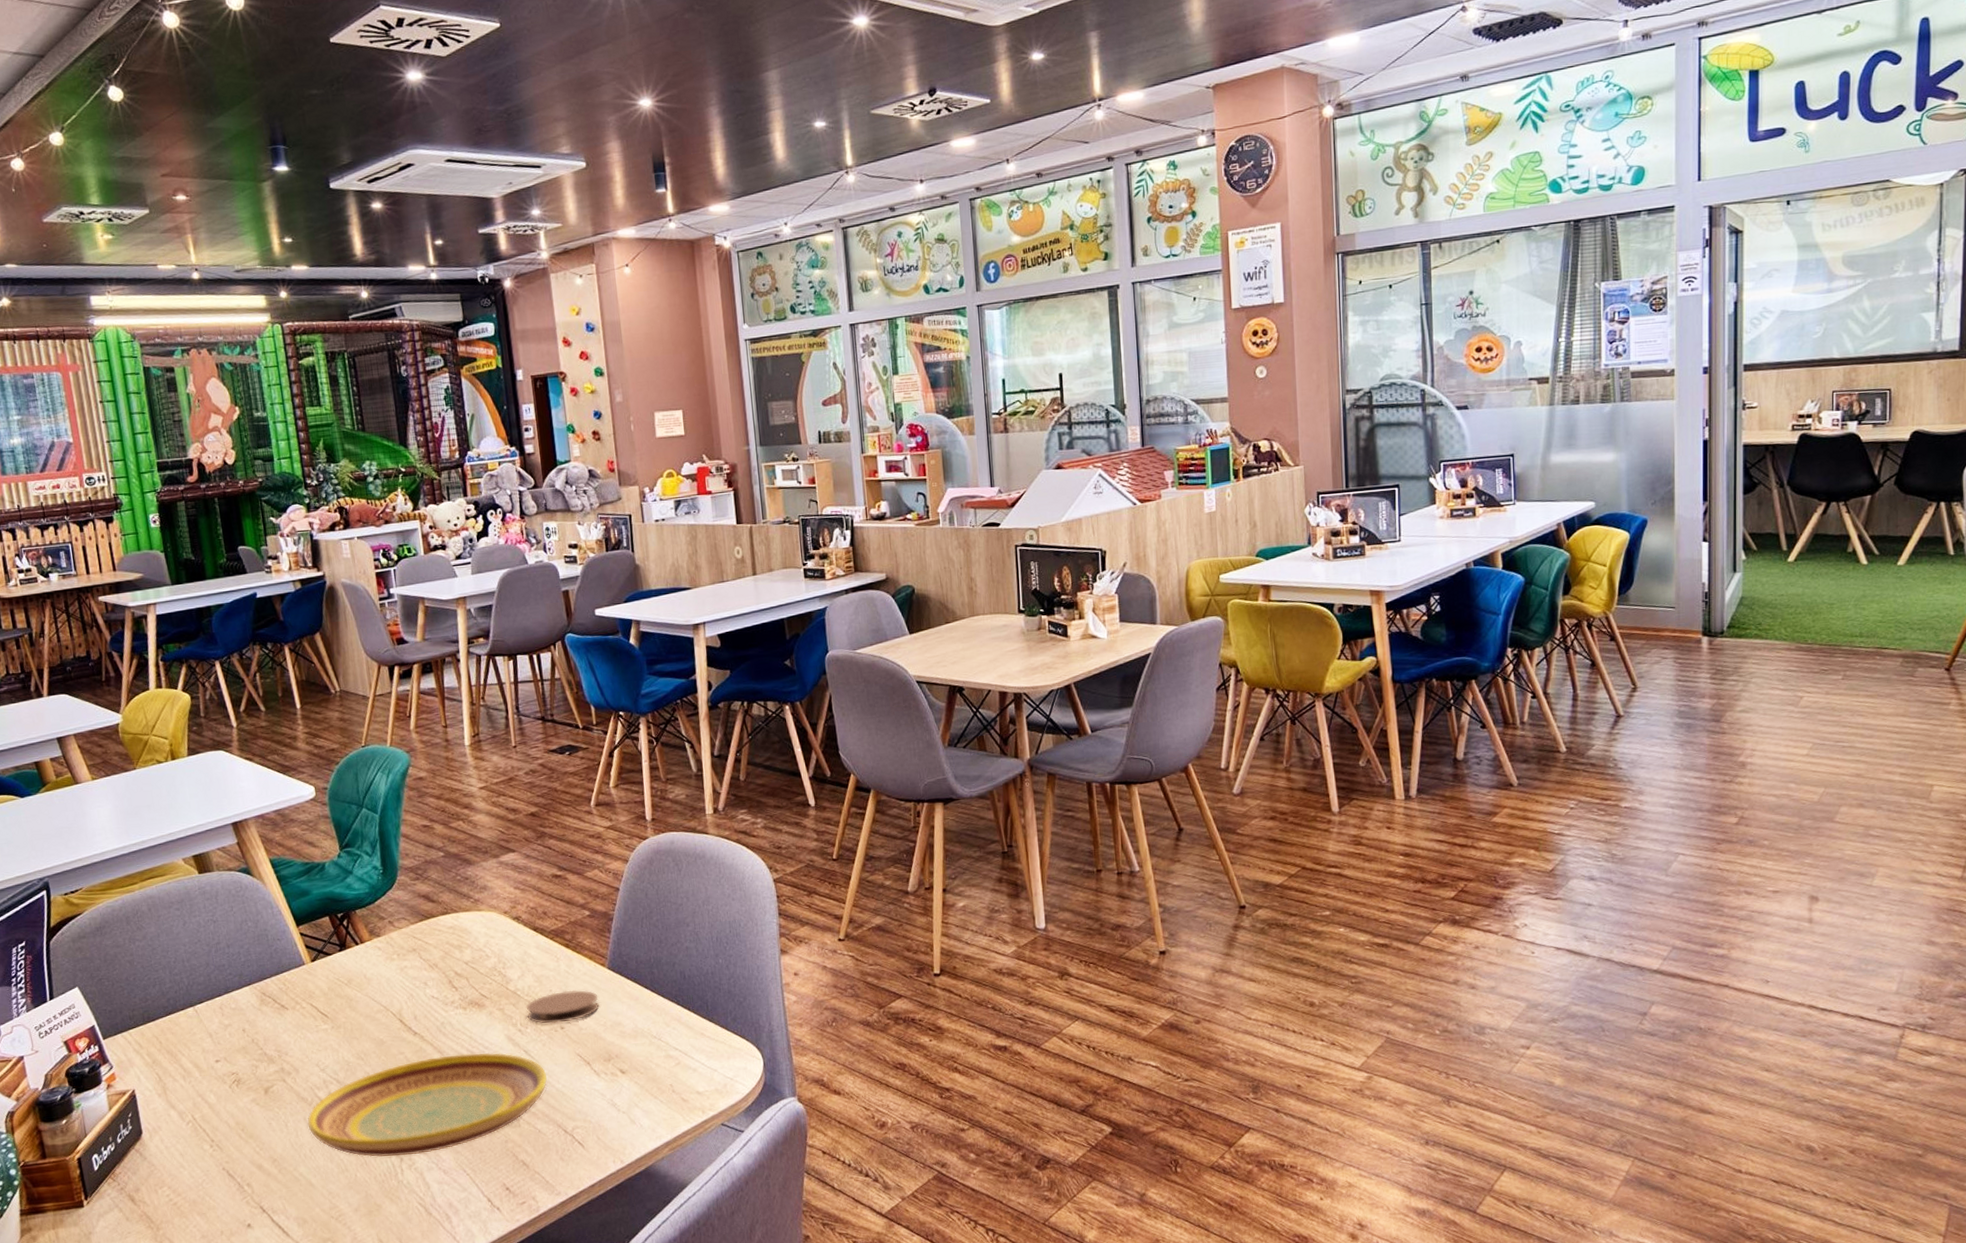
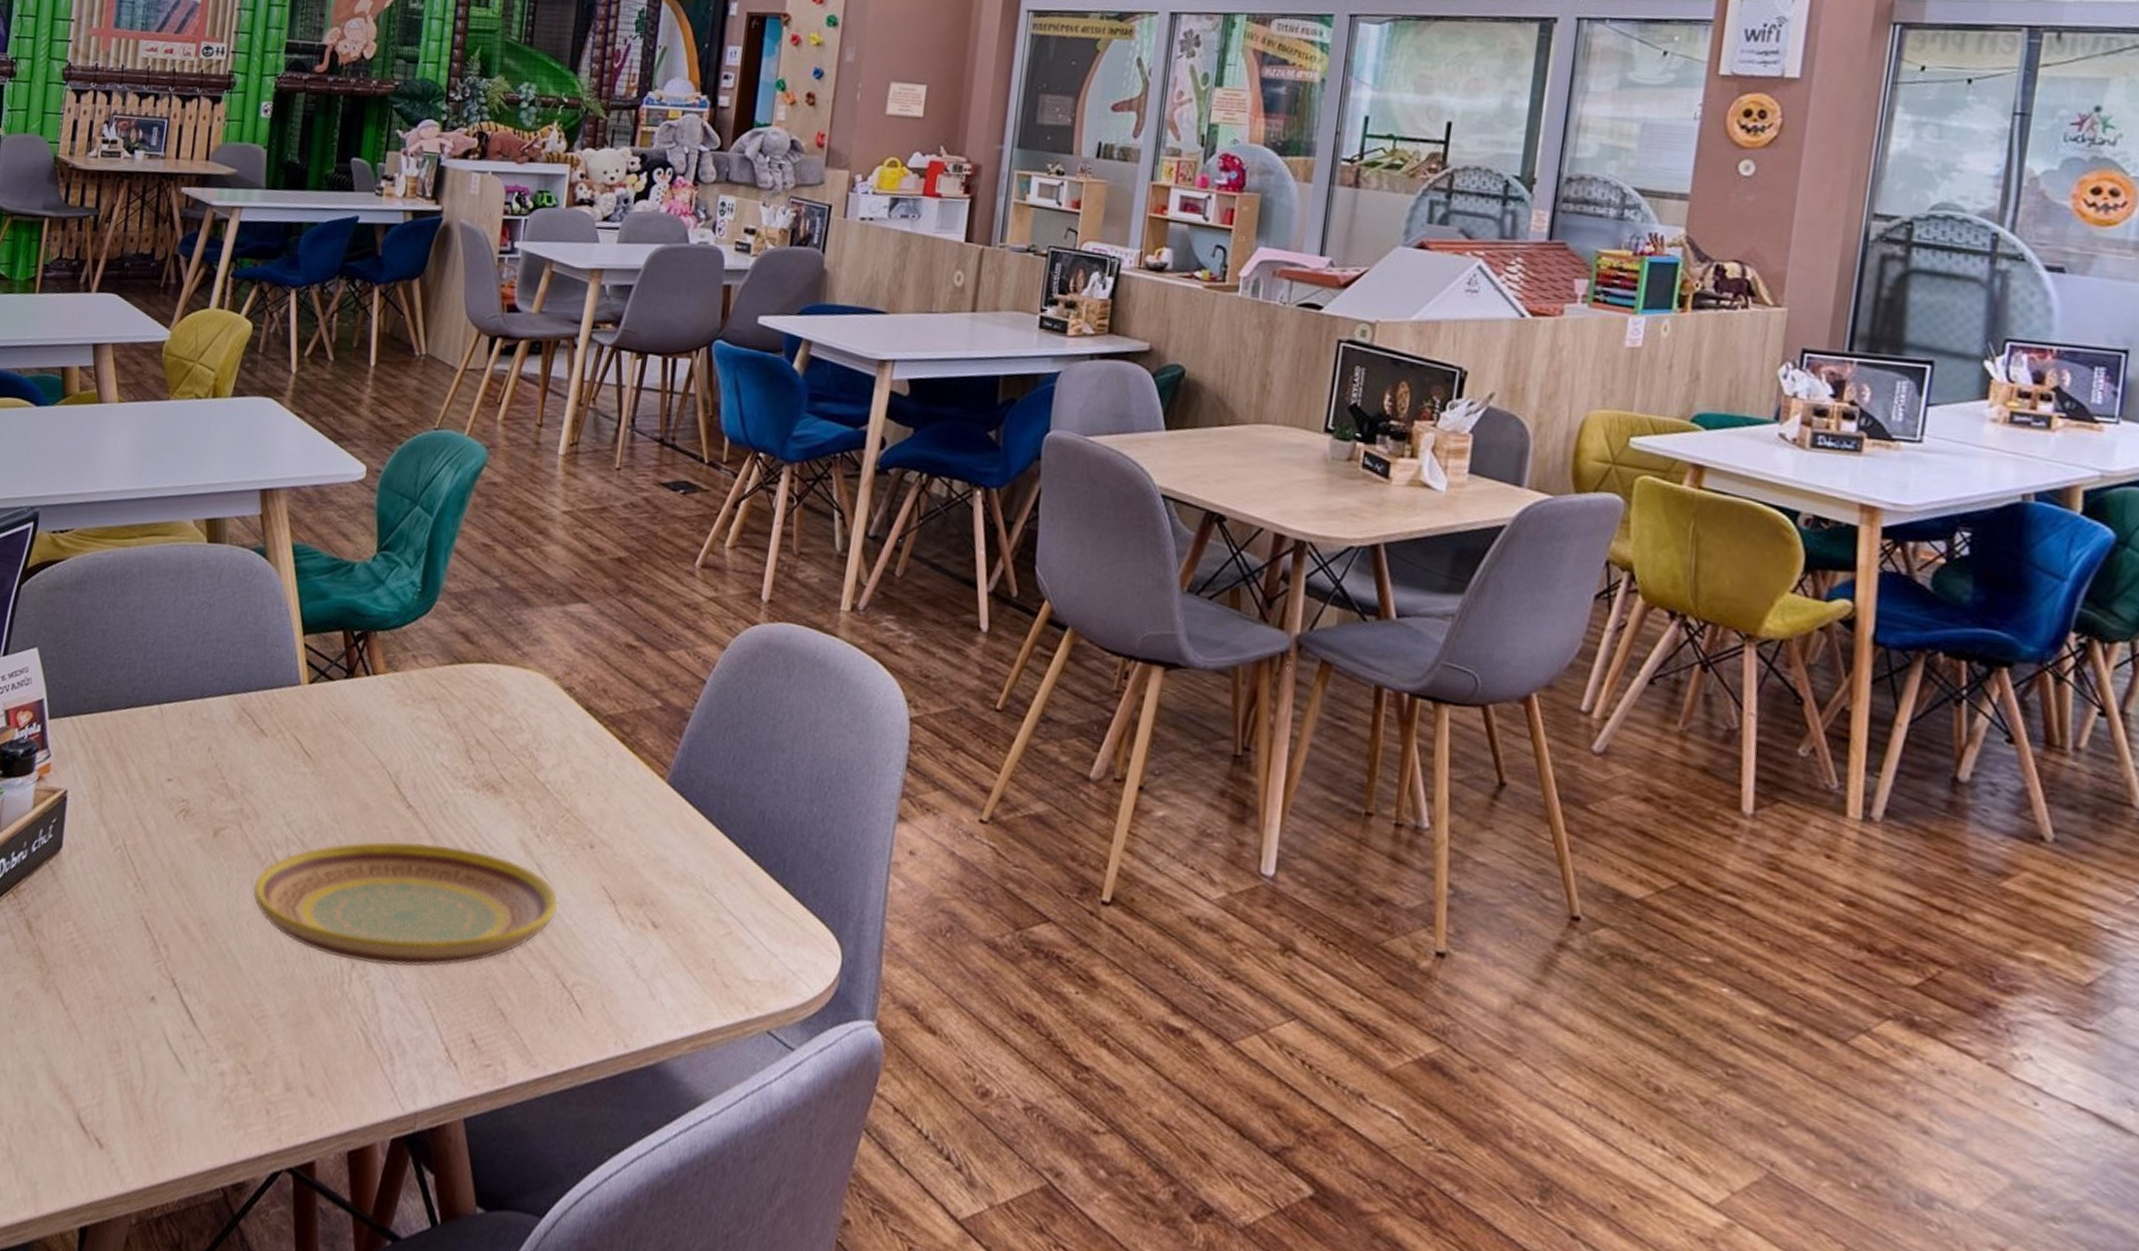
coaster: present [526,990,599,1024] -> none [552,797,647,842]

